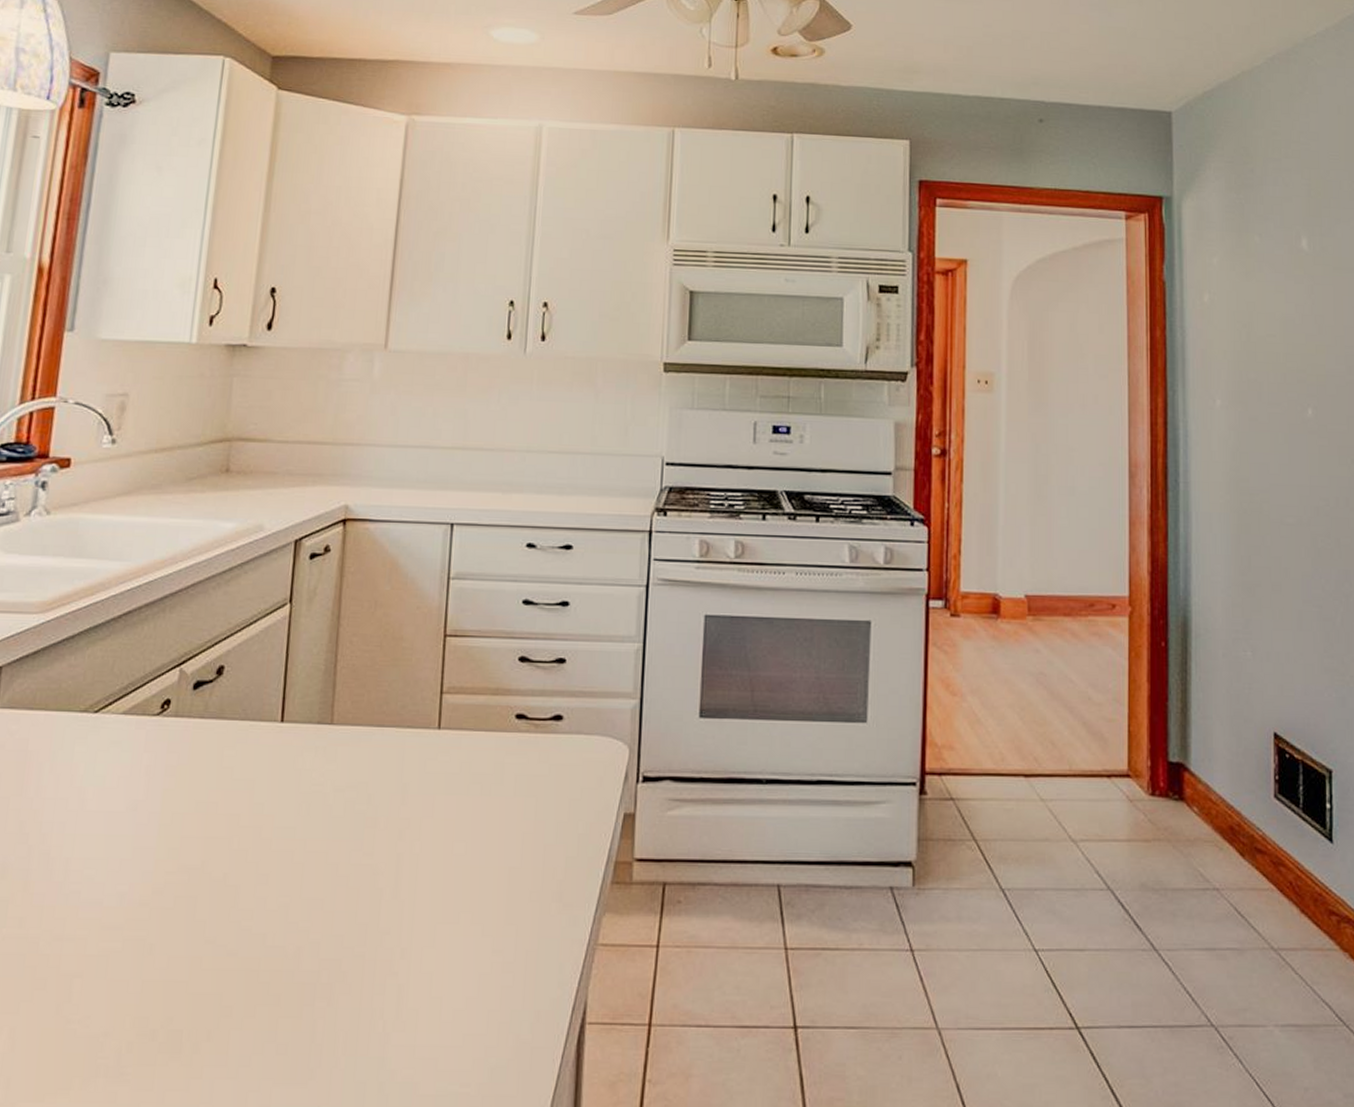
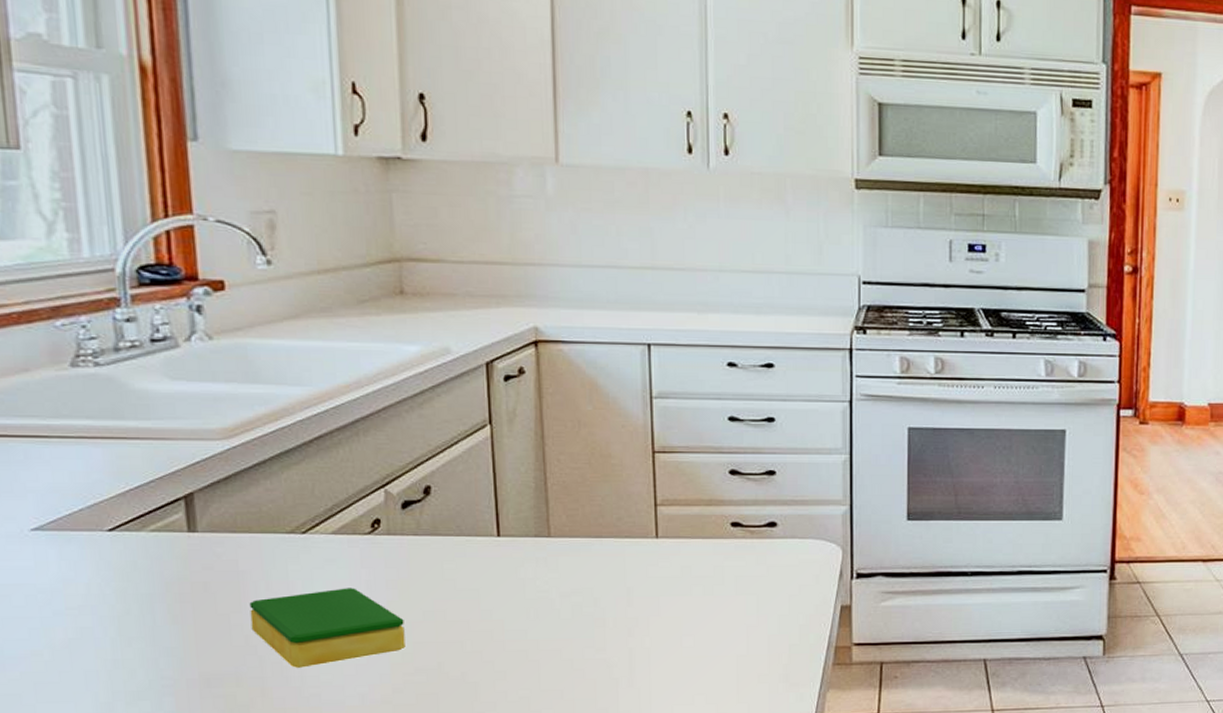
dish sponge: none [27,773,176,860] -> present [249,588,405,668]

